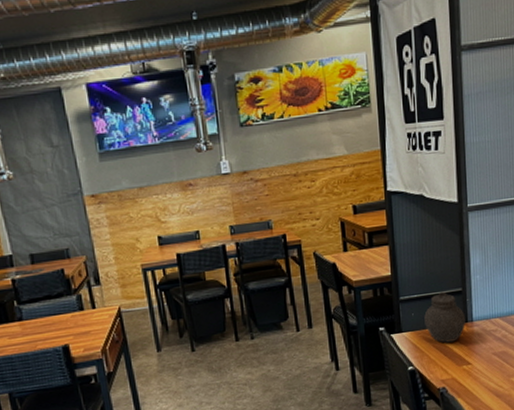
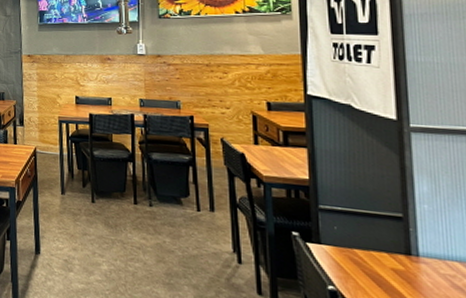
jar: present [424,291,465,343] -> none [350,212,408,274]

